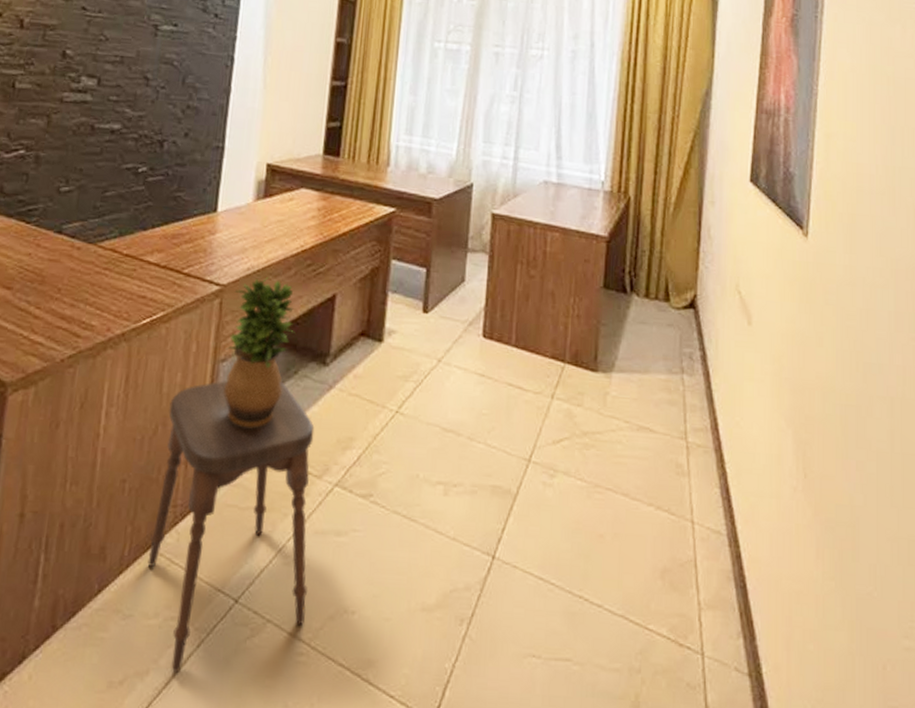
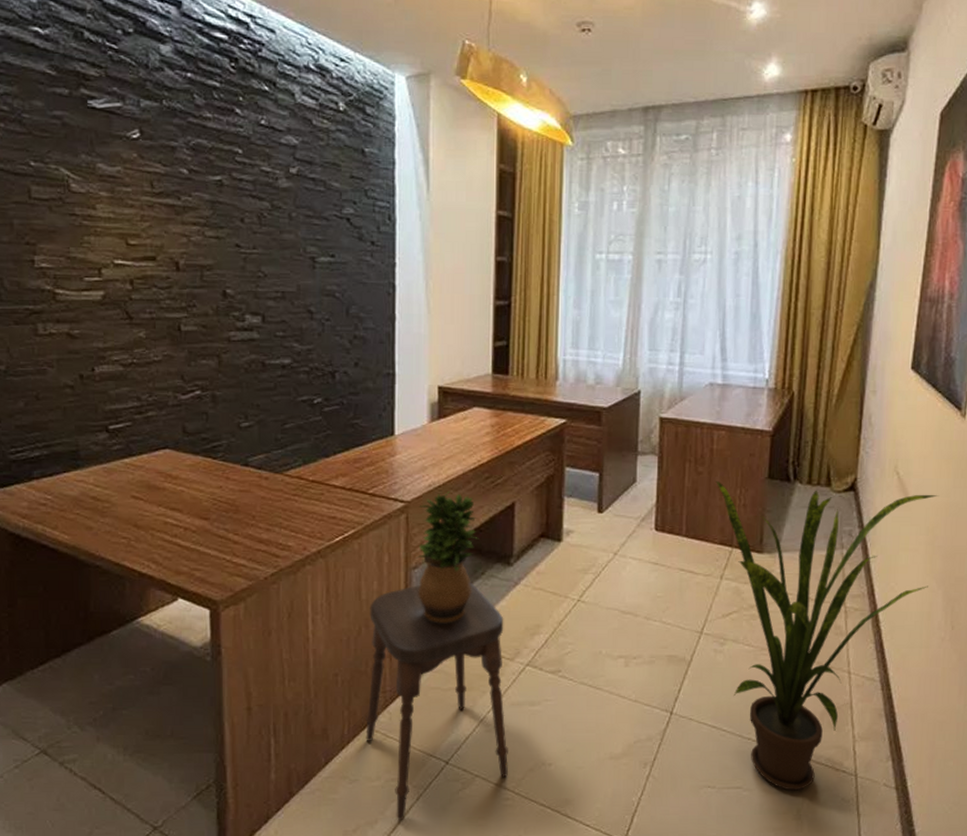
house plant: none [548,286,783,669] -> present [716,480,938,791]

